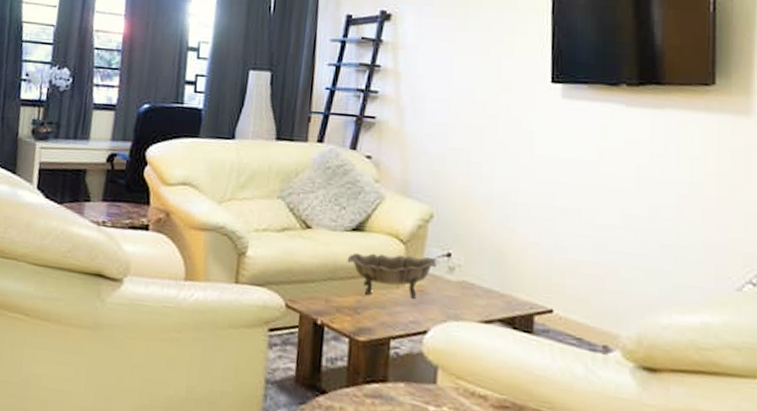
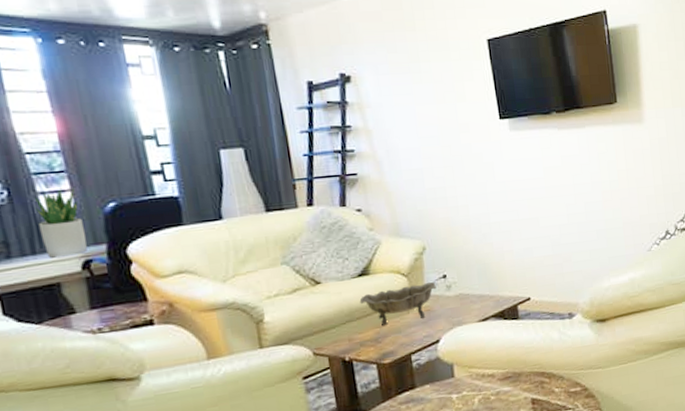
planter: none [84,83,123,147] -> present [34,186,87,258]

